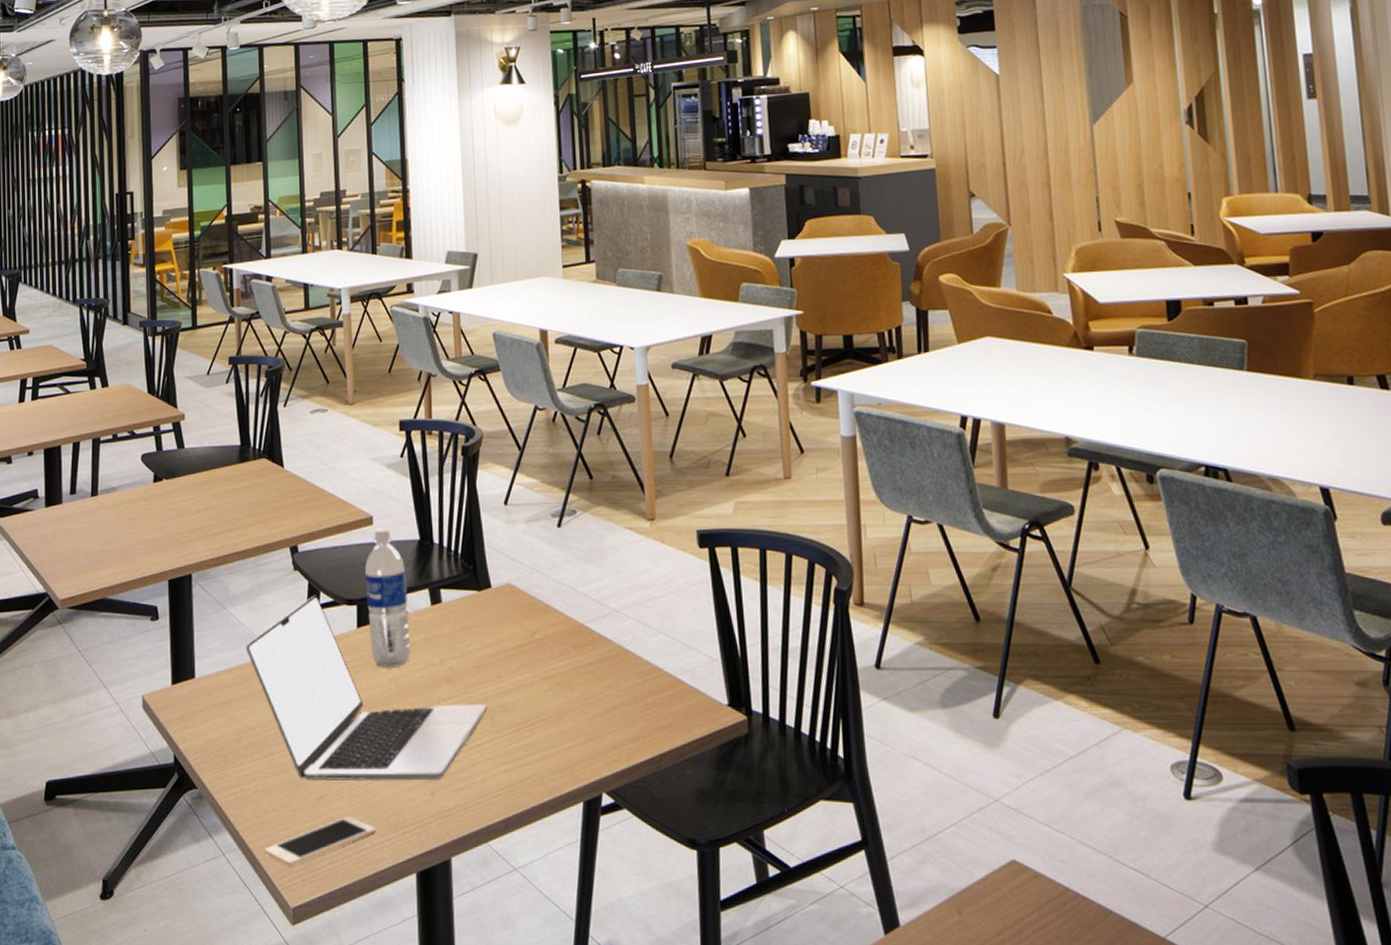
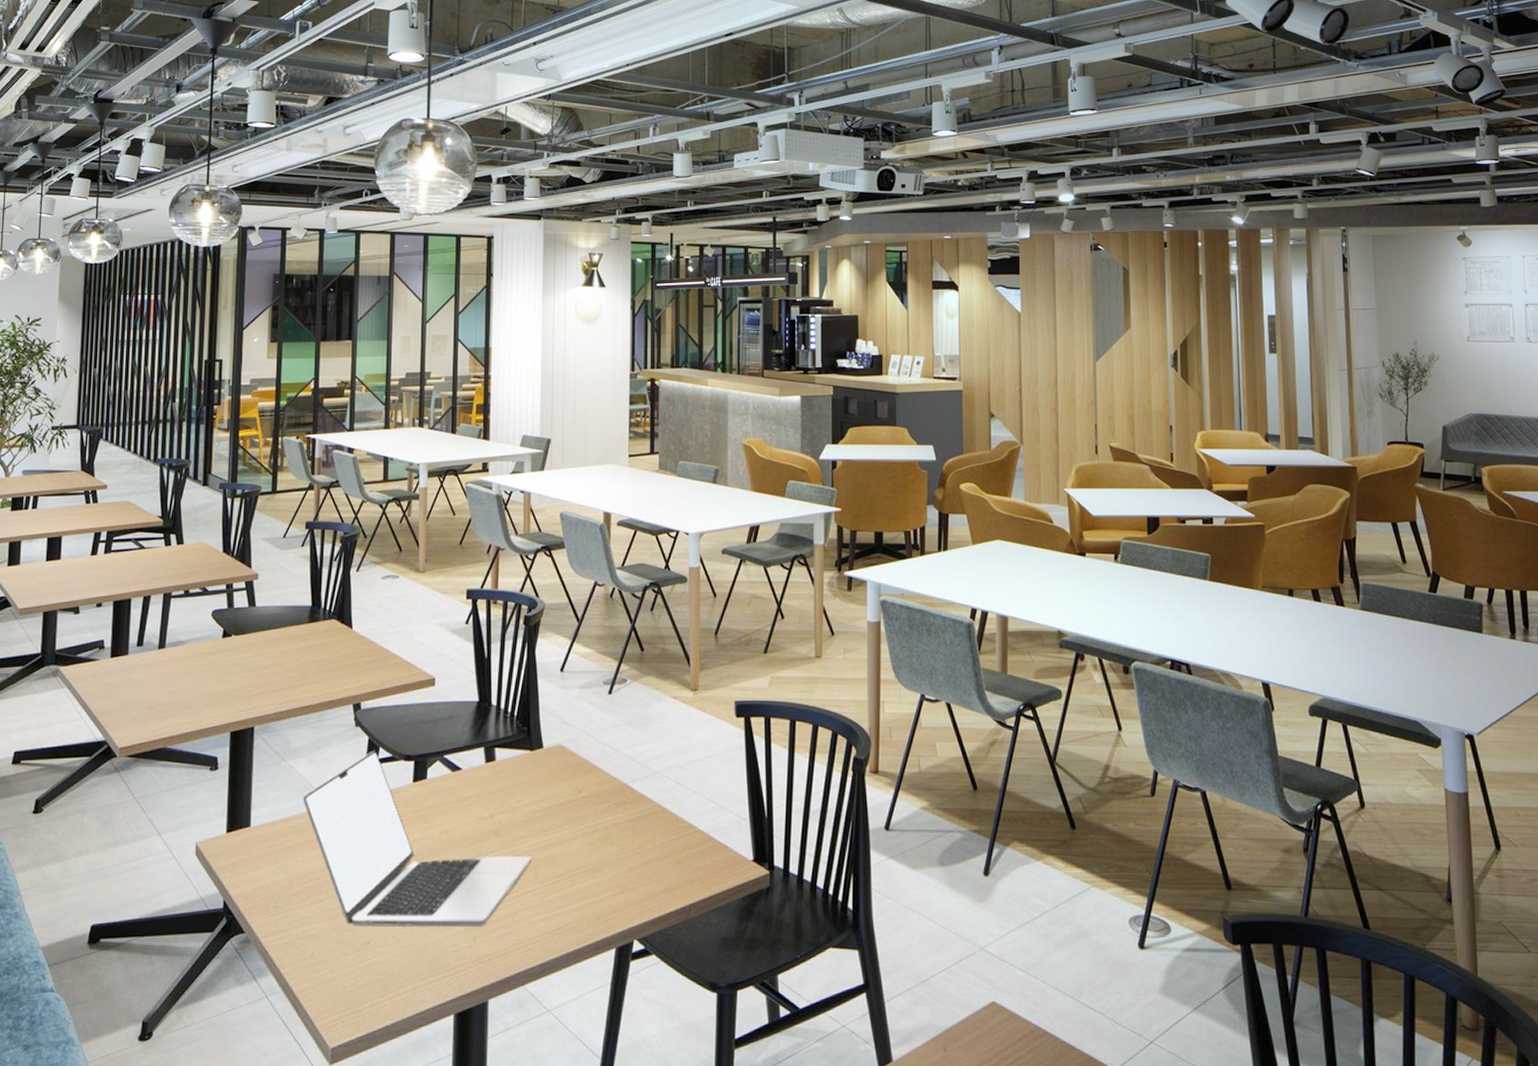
cell phone: present [264,815,376,867] -> none [307,960,418,1008]
water bottle: present [364,528,411,667] -> none [423,689,464,820]

